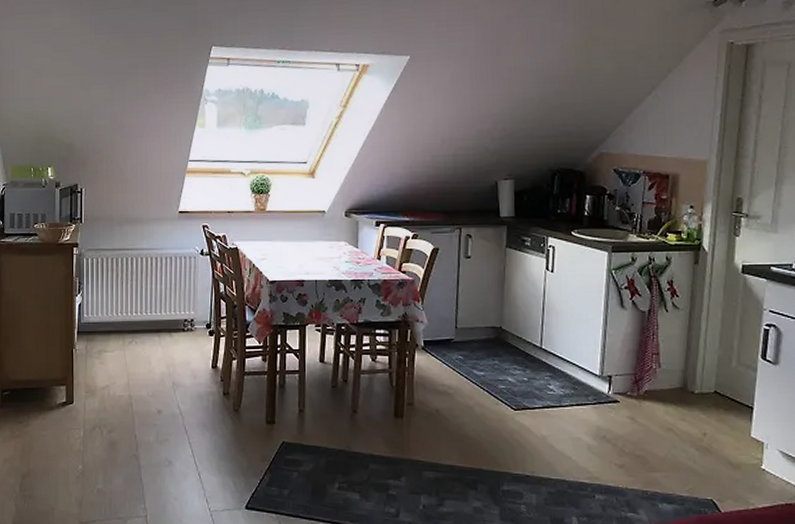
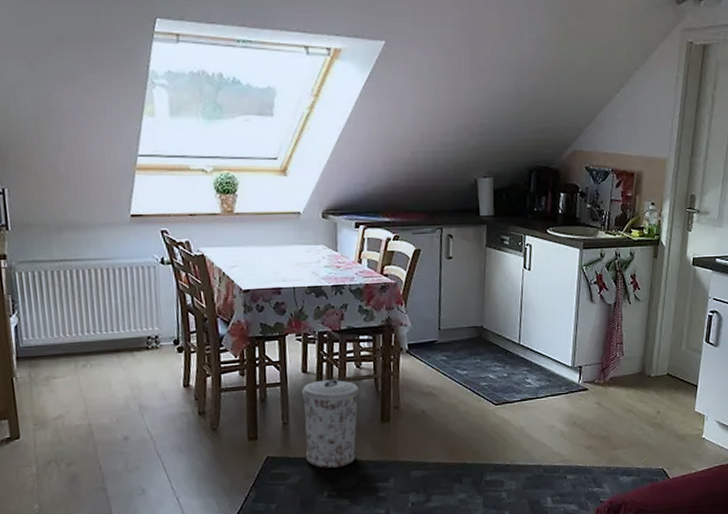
trash can: none [319,370,374,459] -> present [302,379,360,468]

